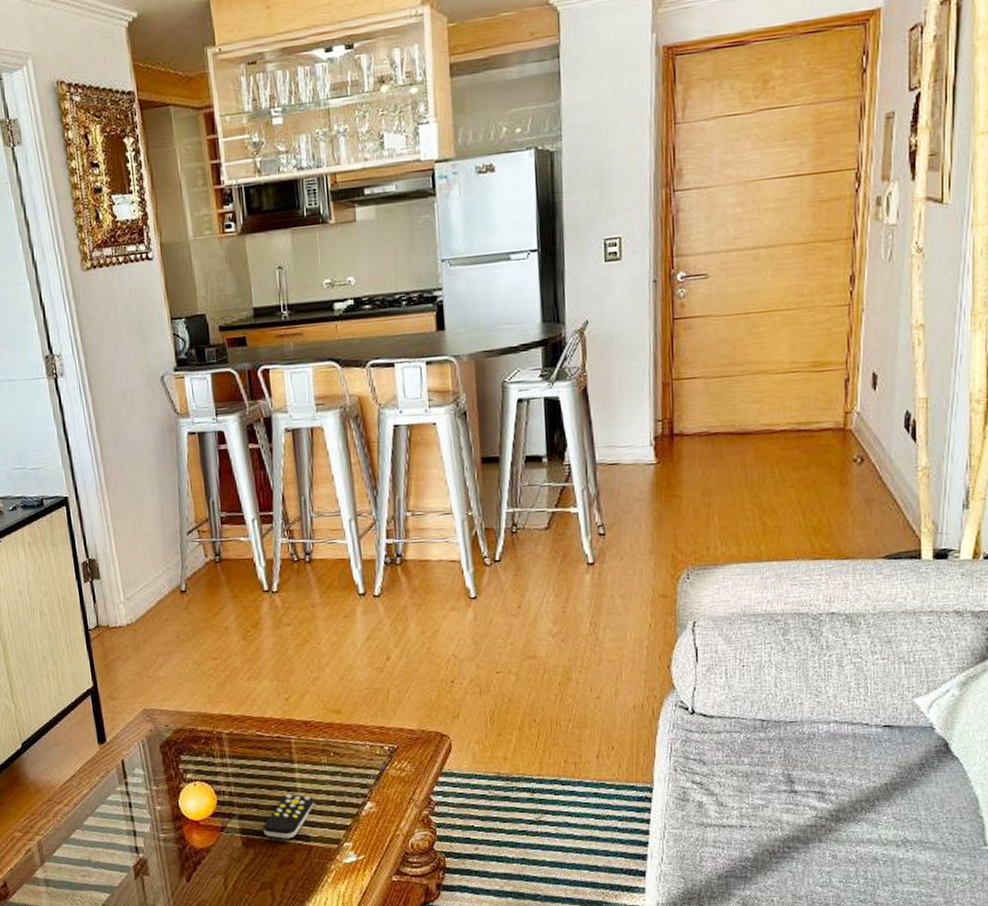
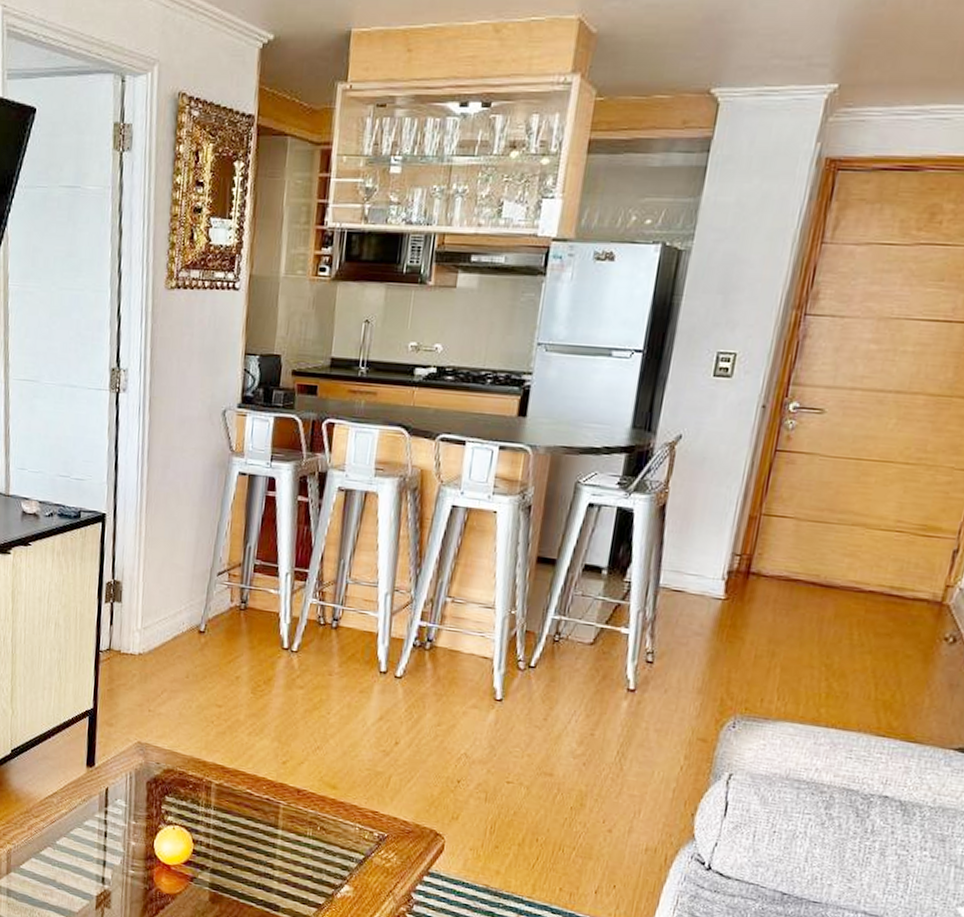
remote control: present [263,794,315,839] -> none [233,859,291,905]

